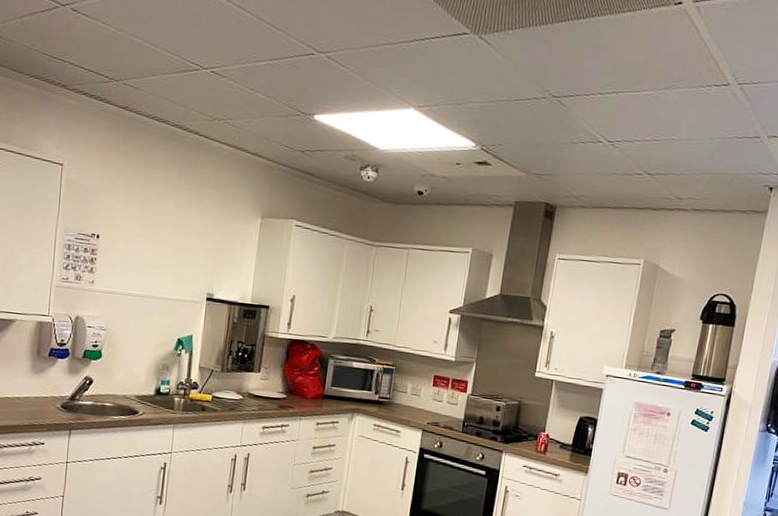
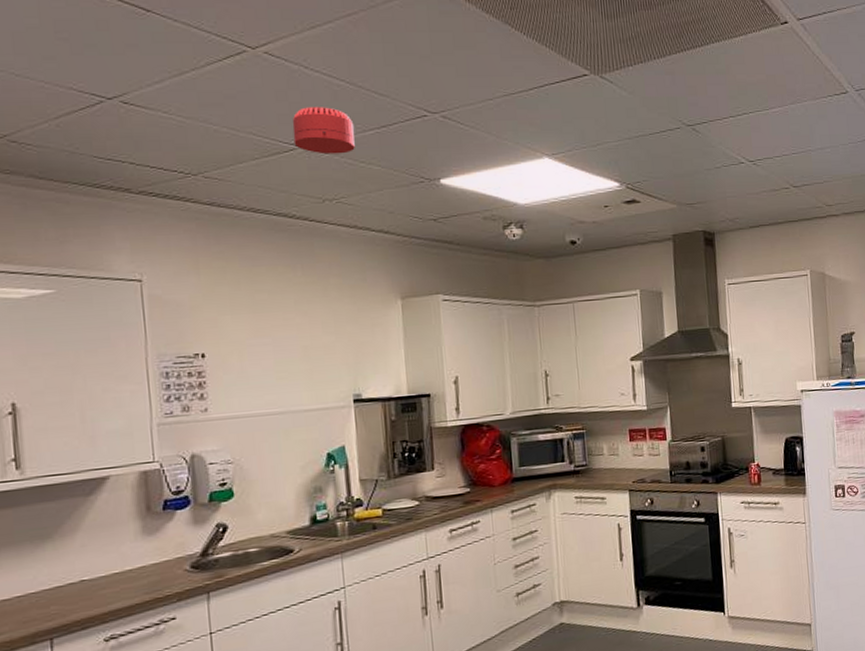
smoke detector: none [199,32,251,80] -> present [292,107,355,155]

